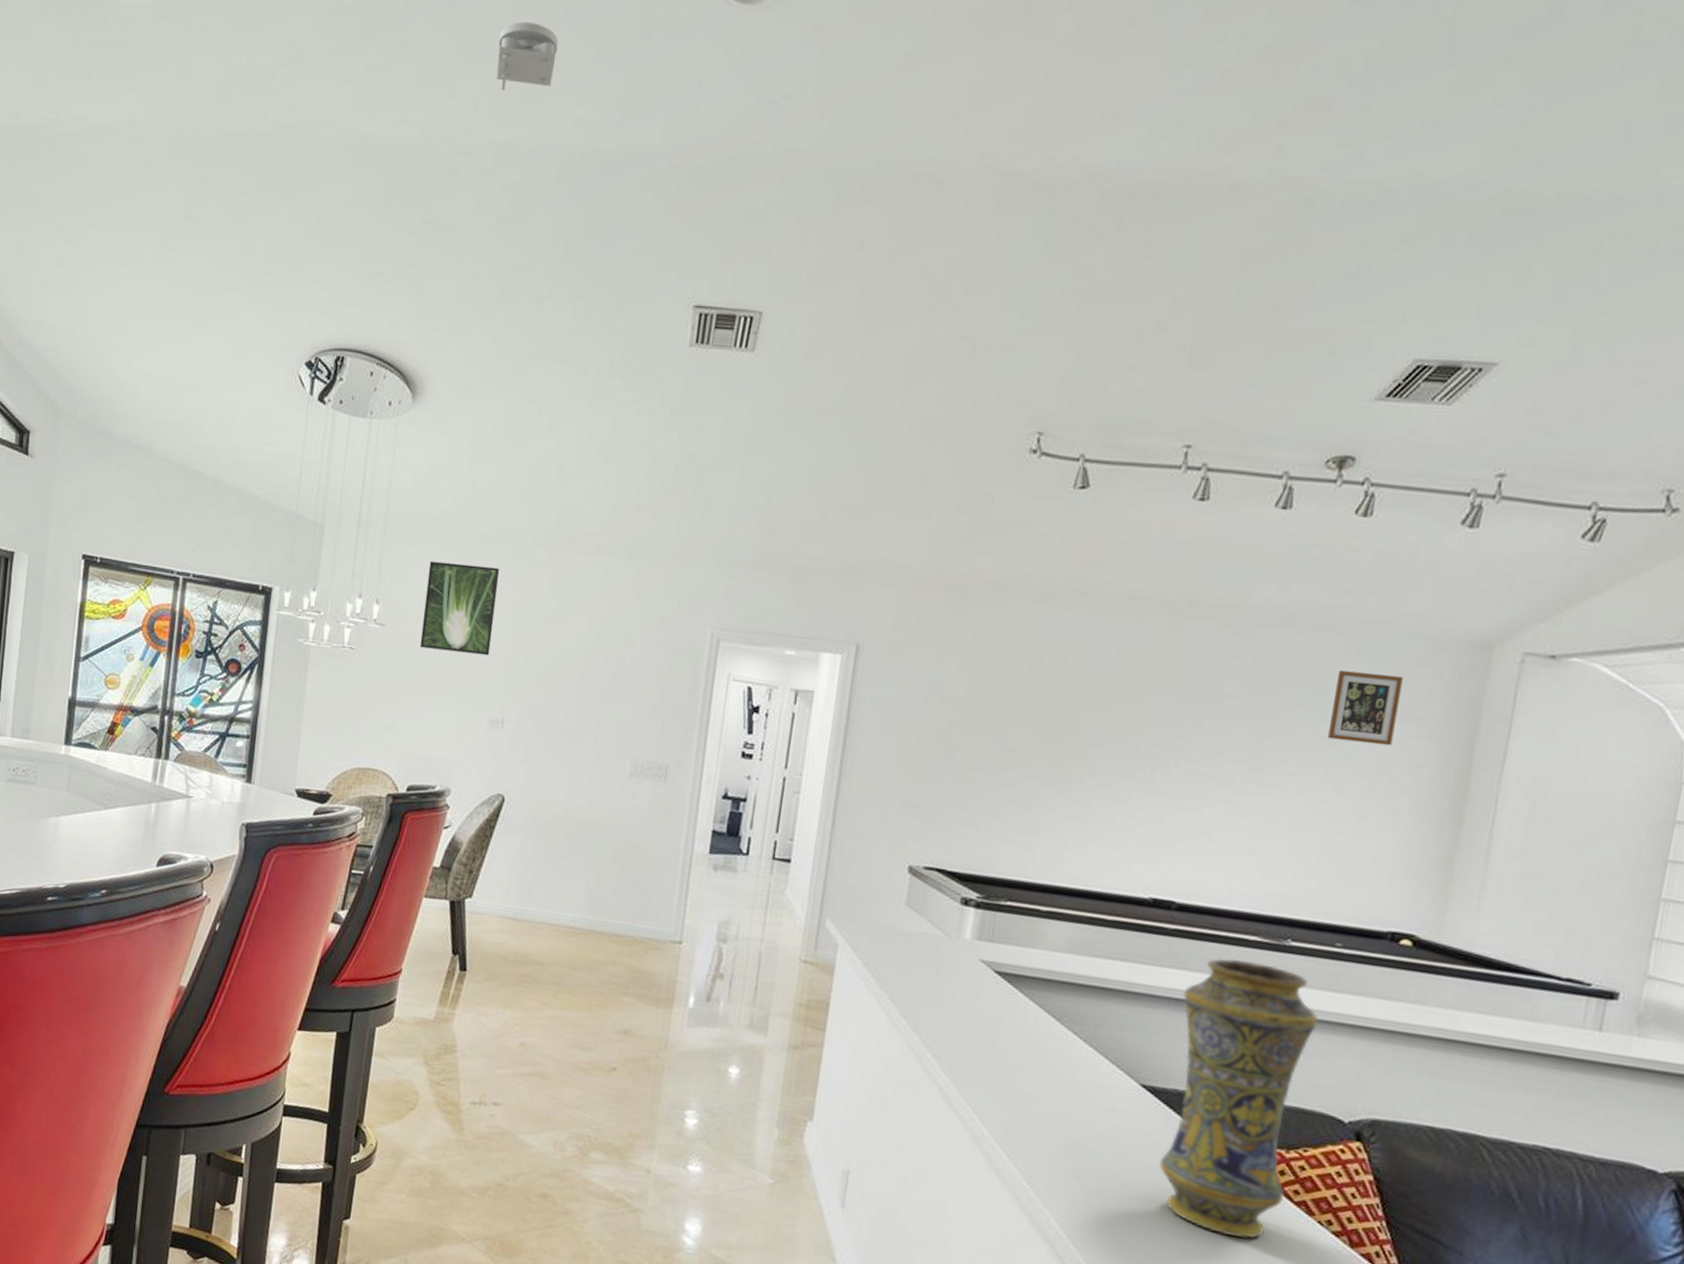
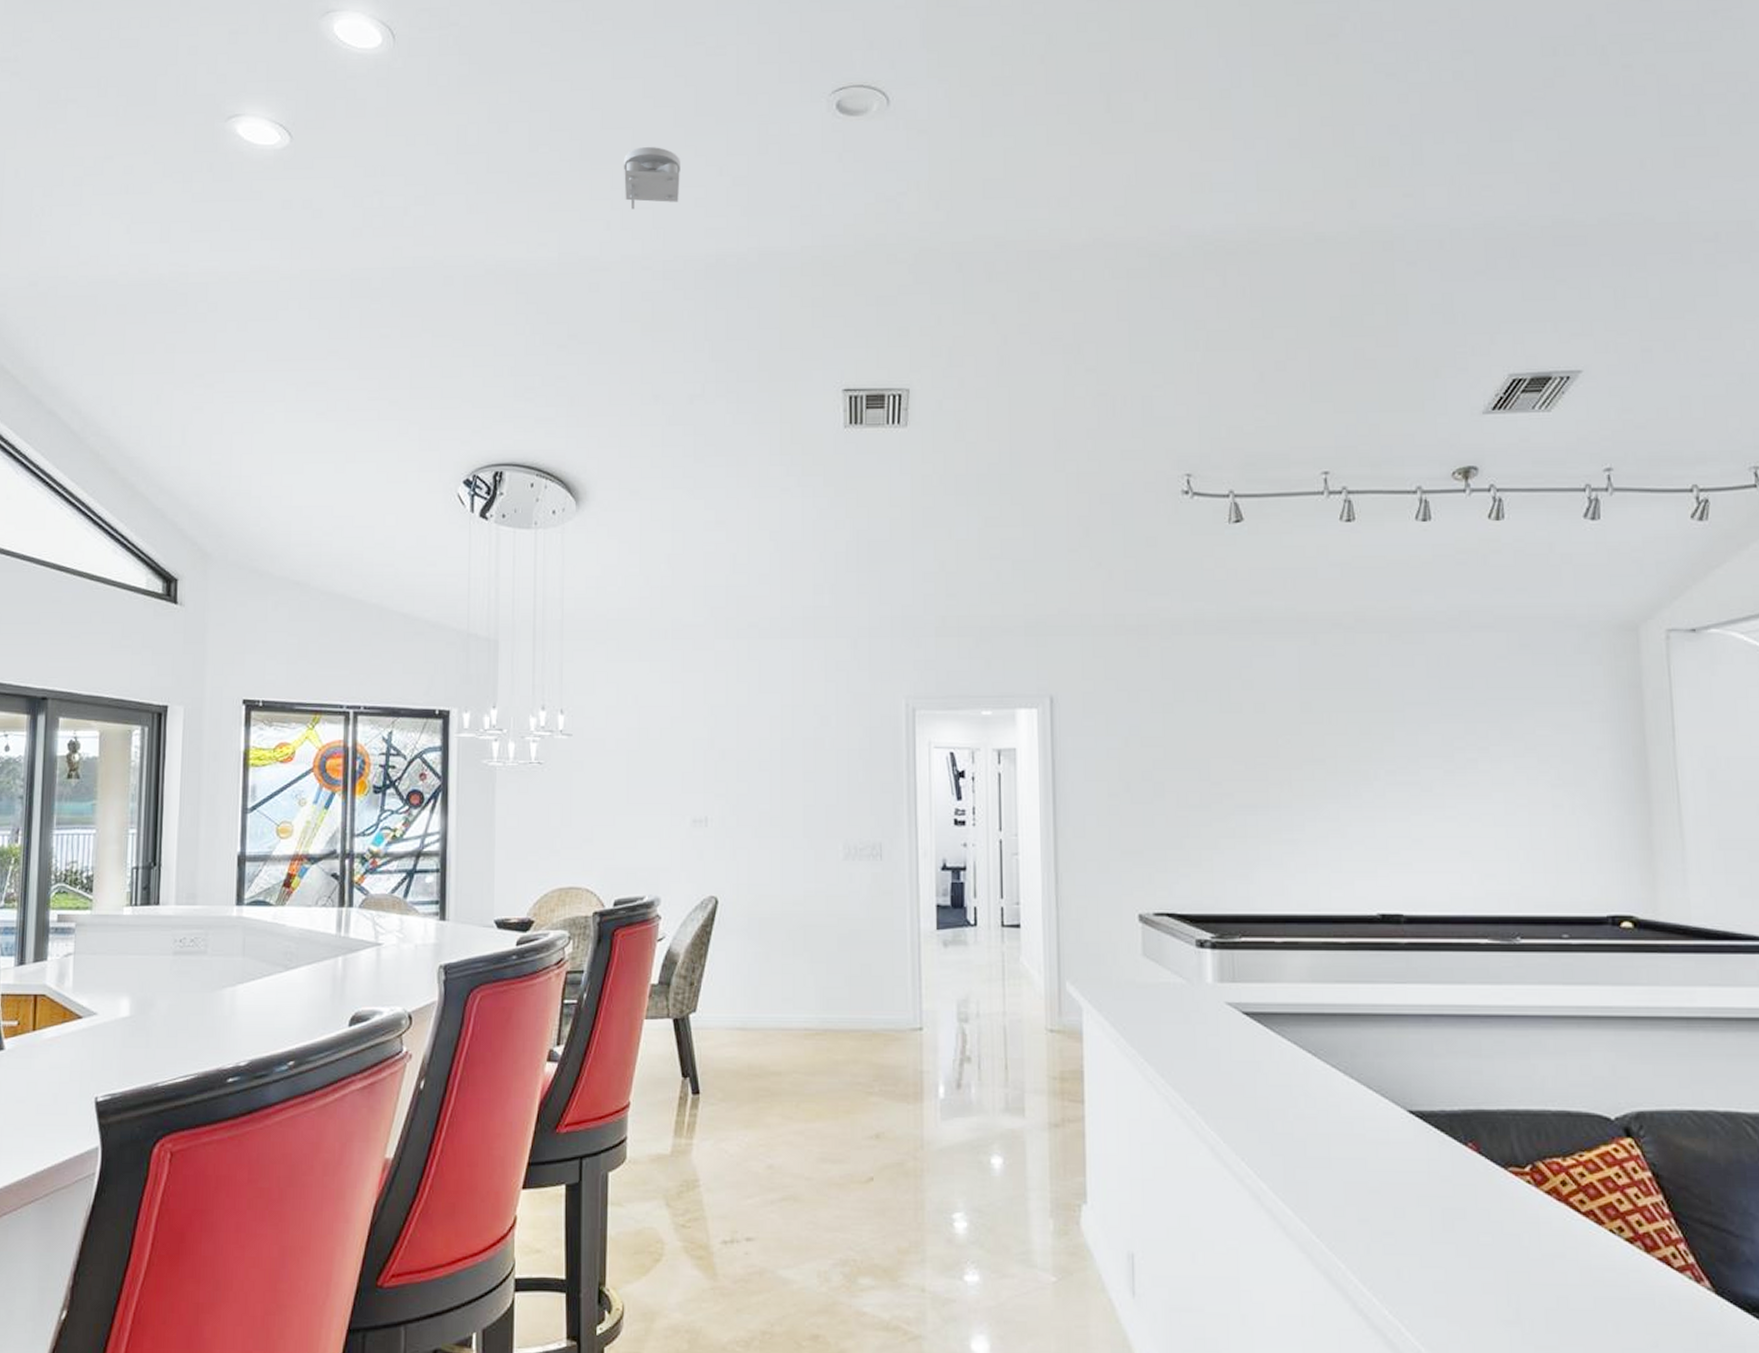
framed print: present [419,560,500,656] -> none [611,663,685,754]
vase: present [1159,958,1318,1239] -> none [1430,966,1571,1260]
picture frame: present [1328,670,1403,746] -> none [1507,665,1570,733]

